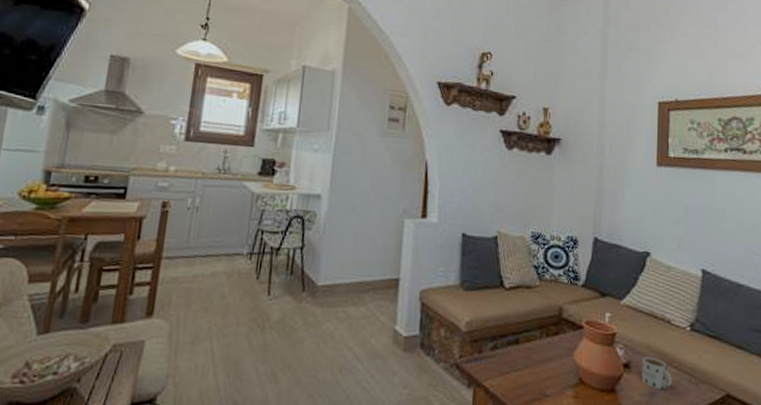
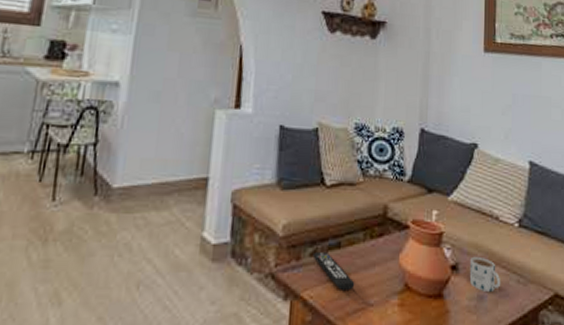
remote control: none [493,347,532,382] -> present [312,252,355,290]

